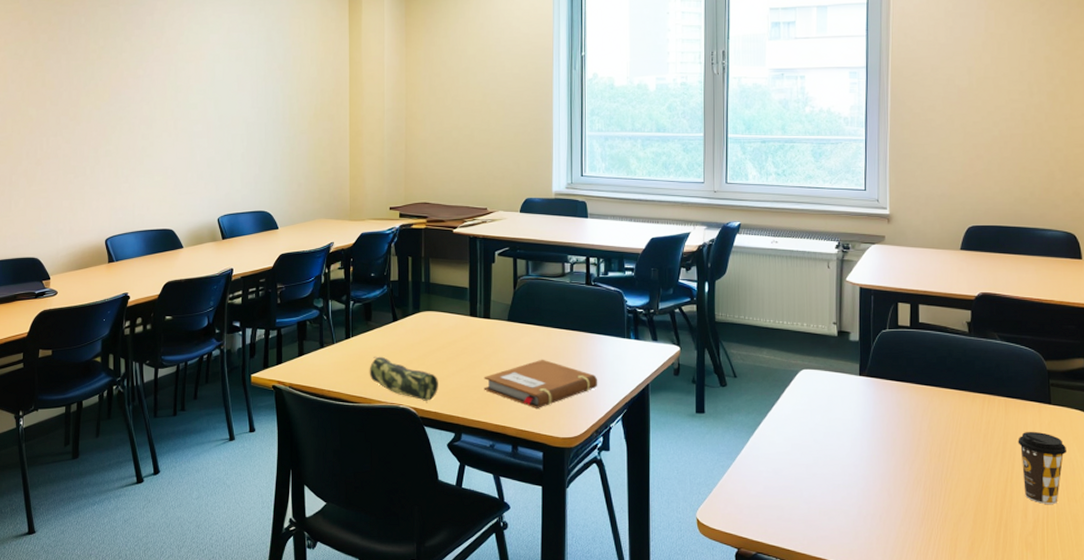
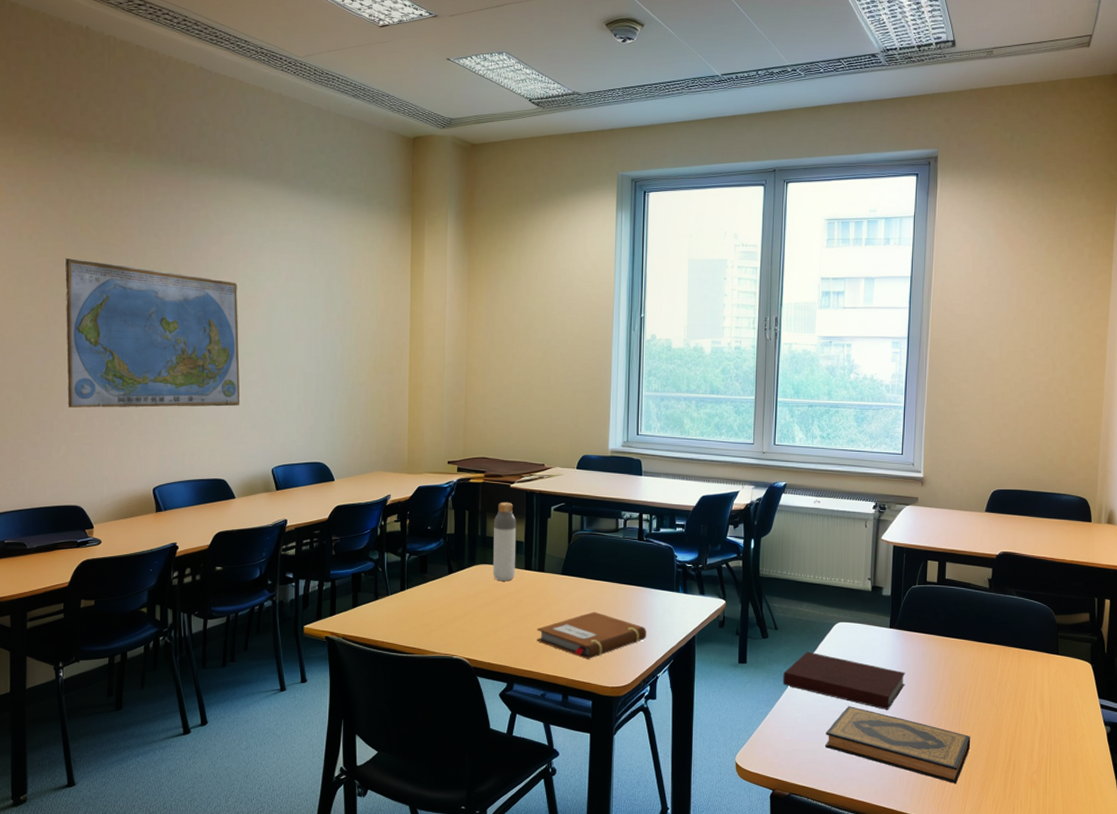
world map: none [22,19,187,164] -> present [65,258,240,409]
pencil case: present [369,356,438,401] -> none [423,608,492,652]
bottle: none [437,248,461,329] -> present [493,503,517,582]
notebook: none [745,401,879,464] -> present [783,651,906,710]
hardback book: none [793,459,956,546] -> present [825,706,971,785]
coffee cup: present [1018,431,1068,504] -> none [1028,679,1071,745]

